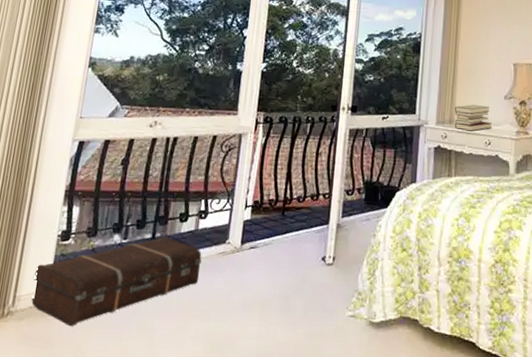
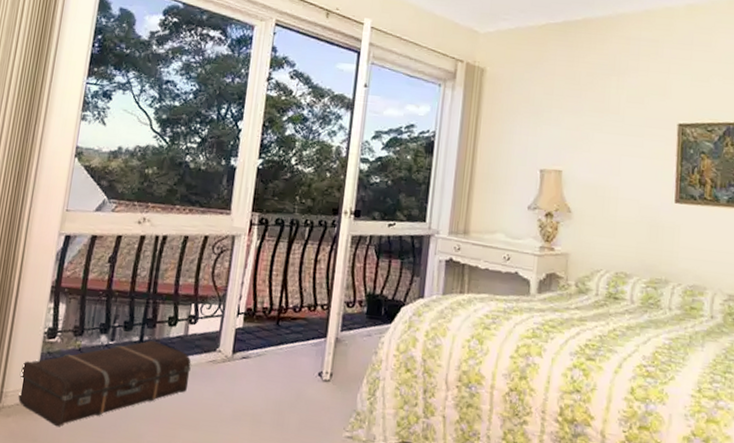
books: present [455,104,492,132] -> none [470,214,512,245]

